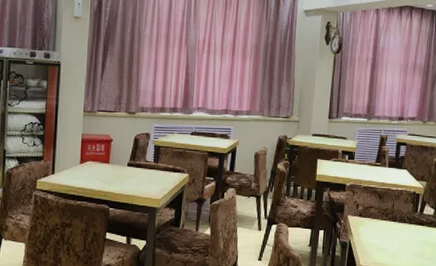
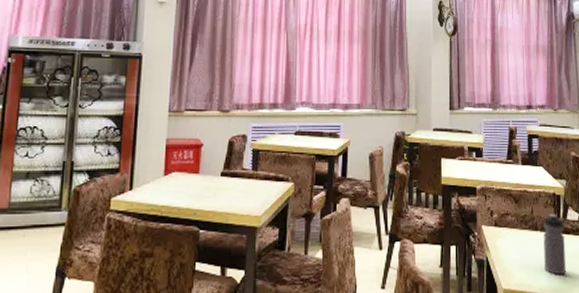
water bottle: none [399,209,420,258] -> present [543,214,567,275]

